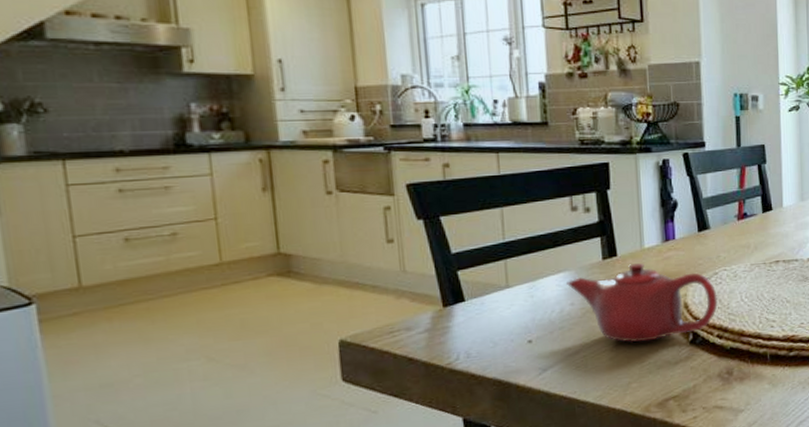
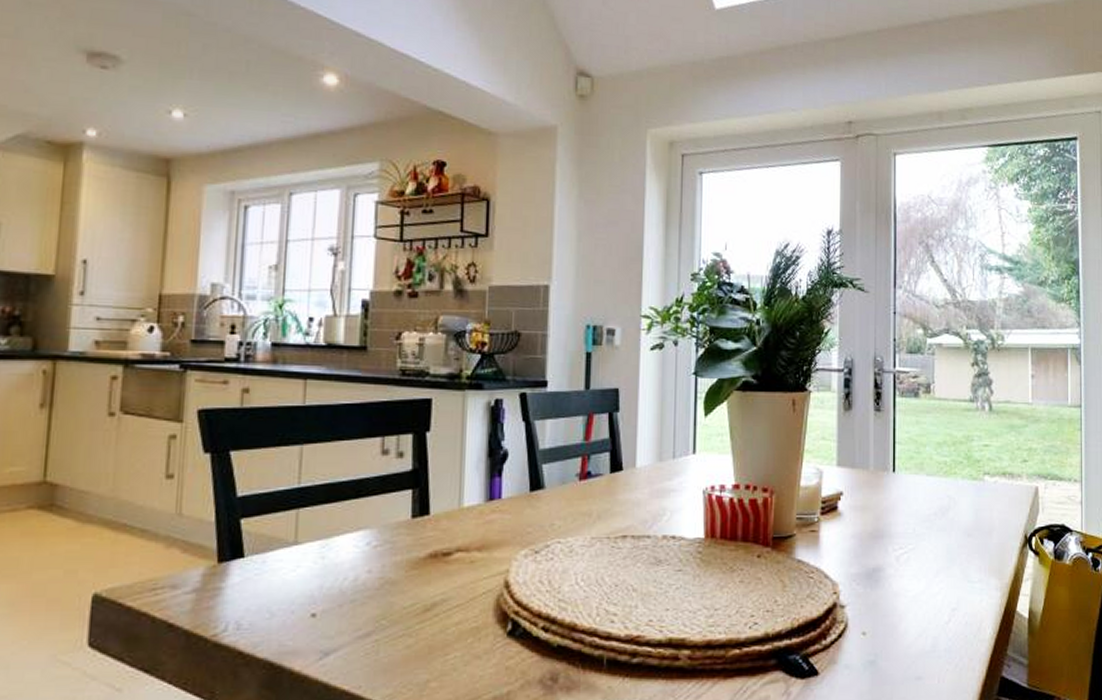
teapot: present [567,263,718,343] -> none [366,524,547,628]

